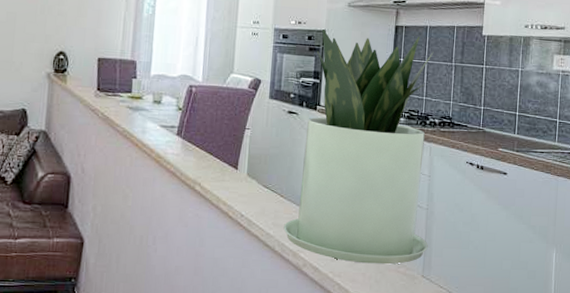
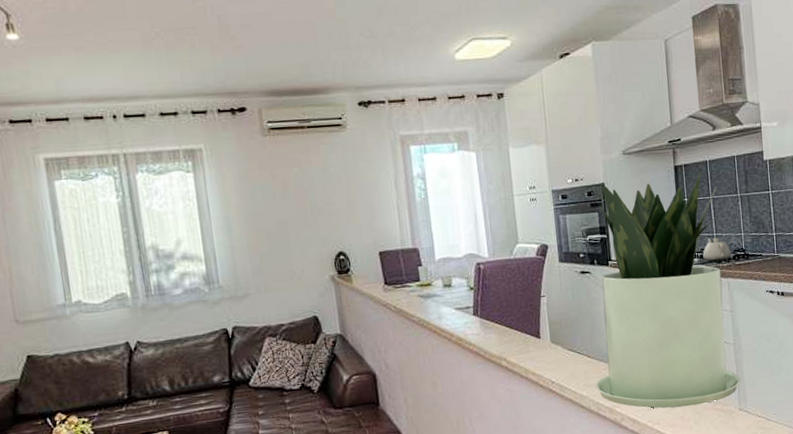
teapot: none [409,100,438,125] -> present [702,238,732,262]

